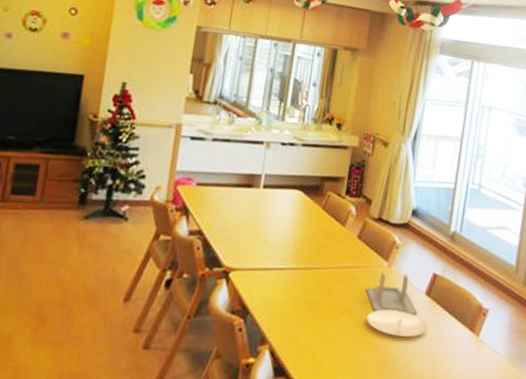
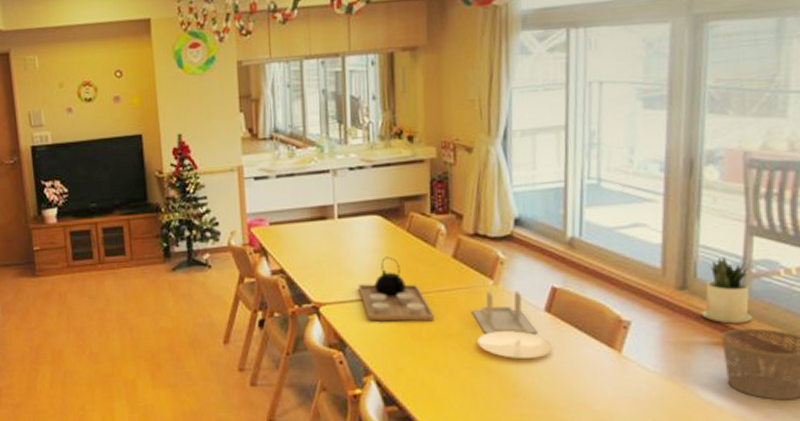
tea set: none [269,229,334,296] -> present [358,256,434,322]

